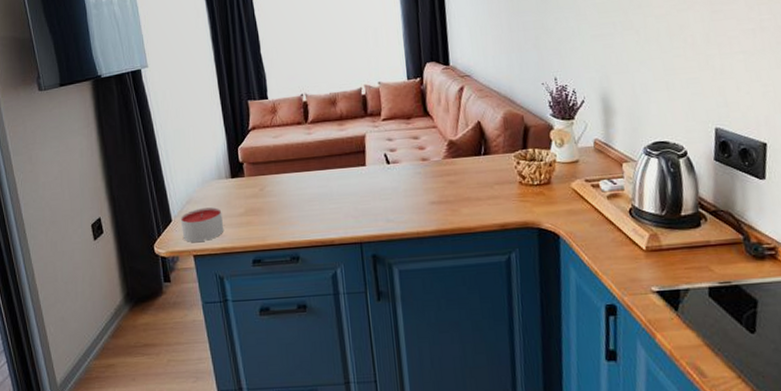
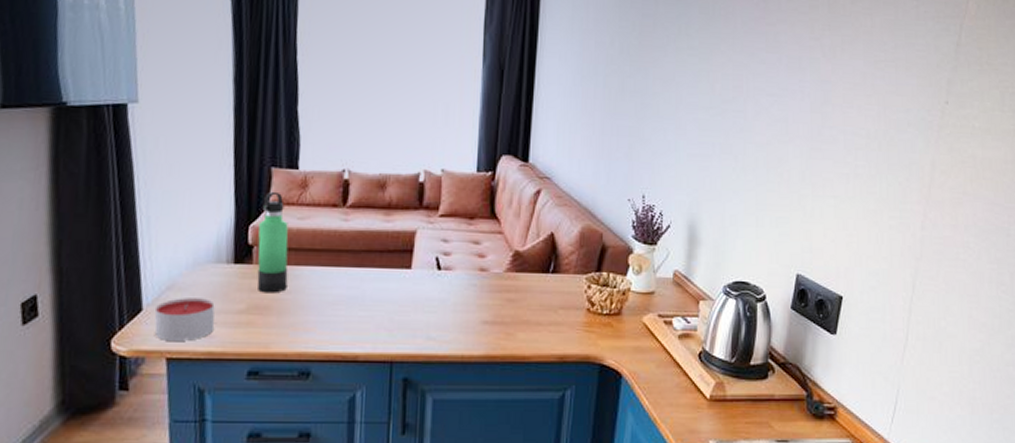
thermos bottle: none [245,118,273,199] -> present [256,191,289,294]

